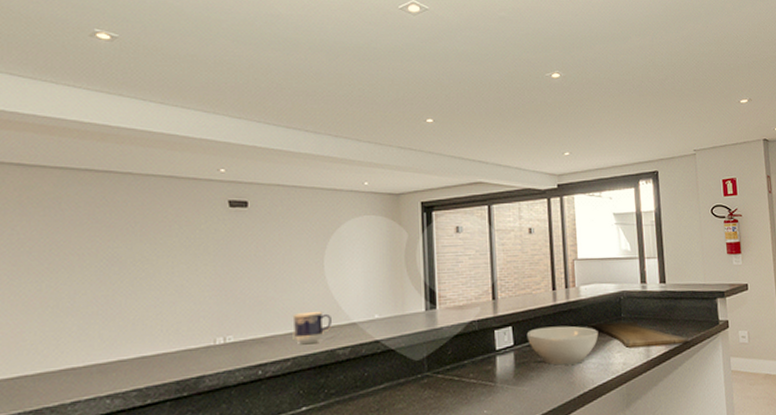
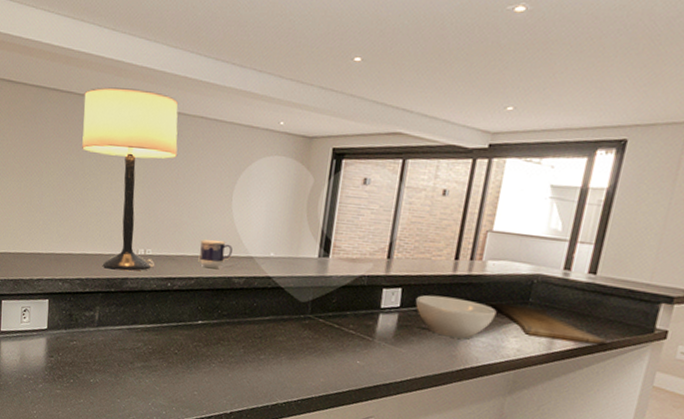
table lamp: none [128,162,253,369] -> present [82,87,178,271]

